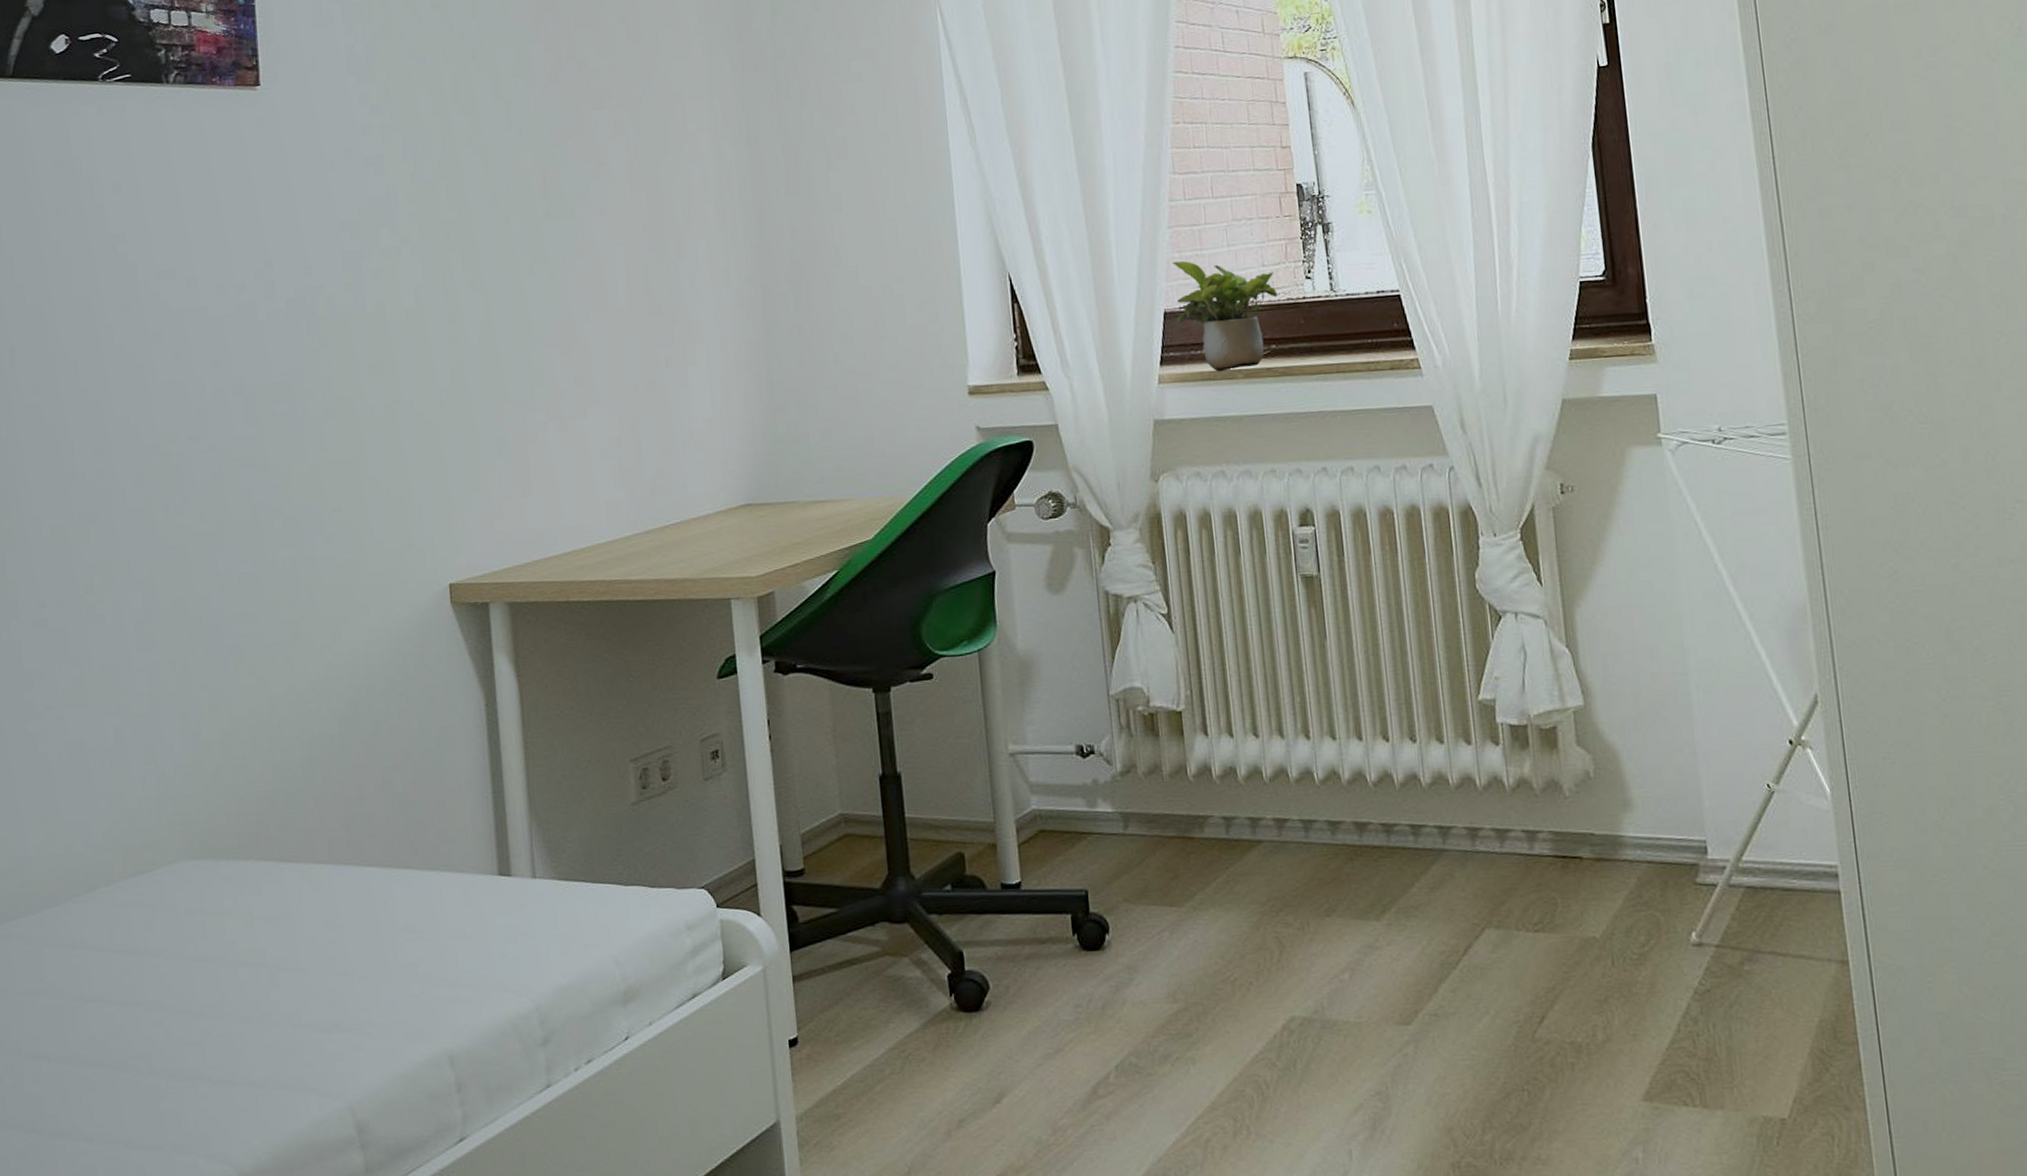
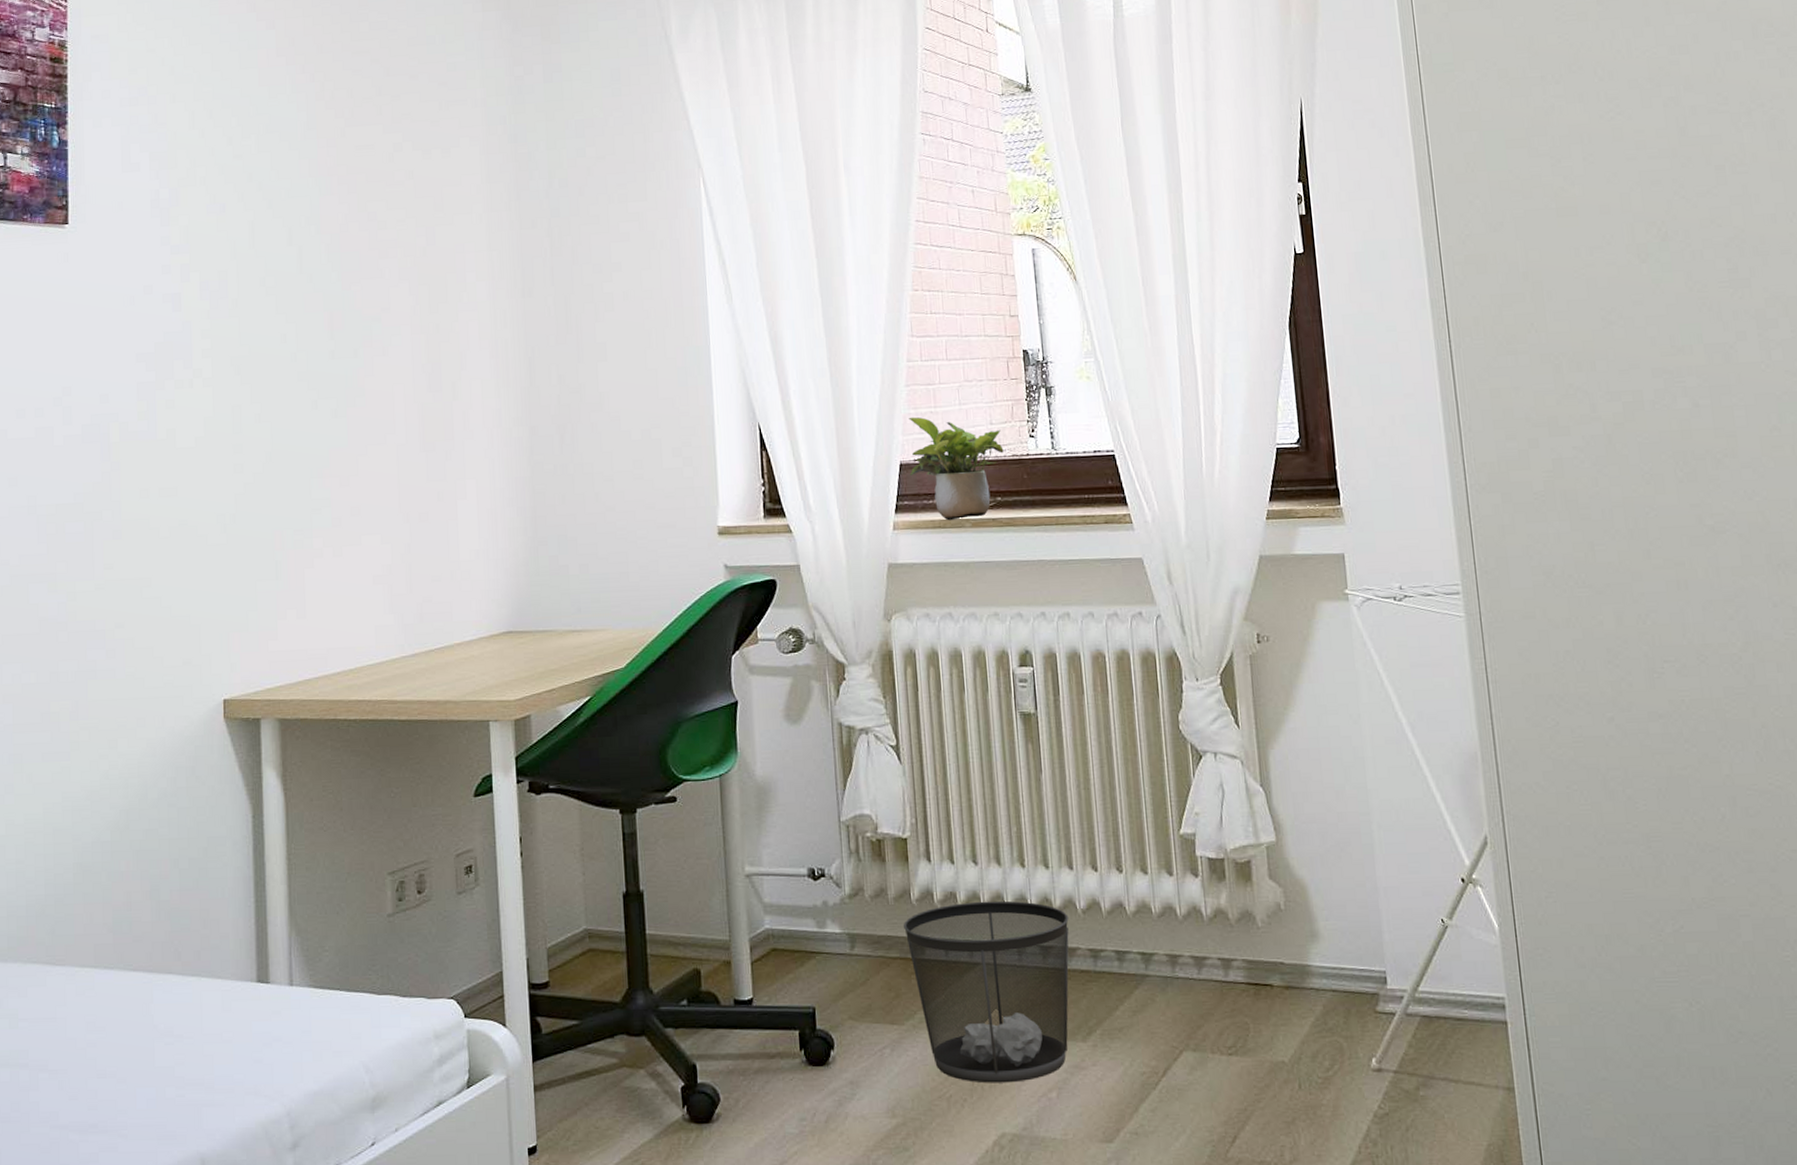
waste bin: none [1179,774,1361,966] -> present [903,900,1069,1083]

